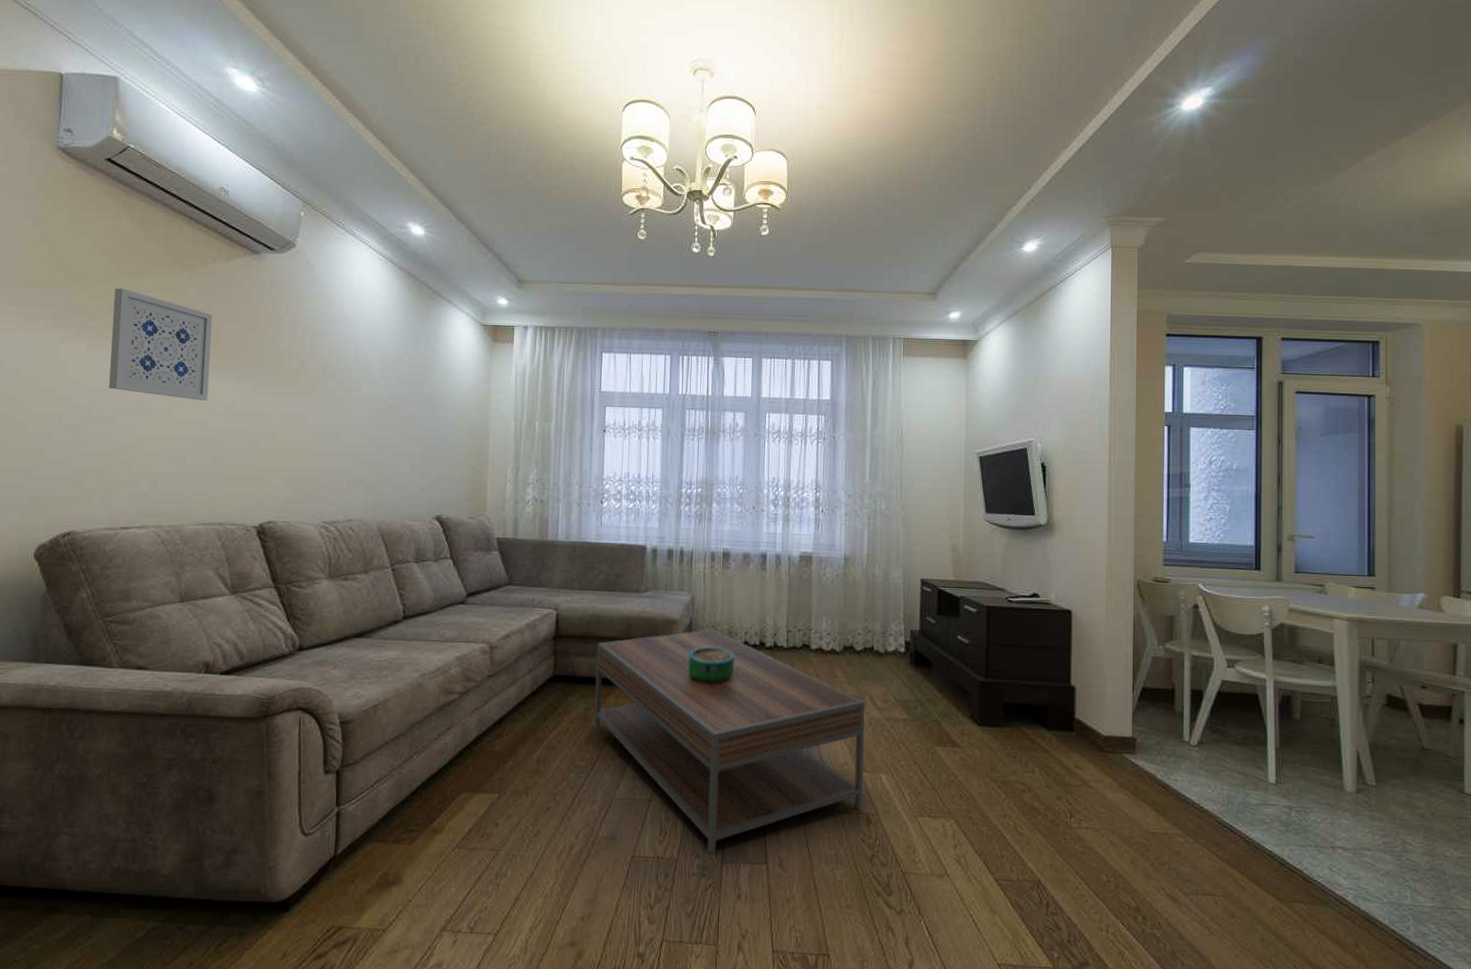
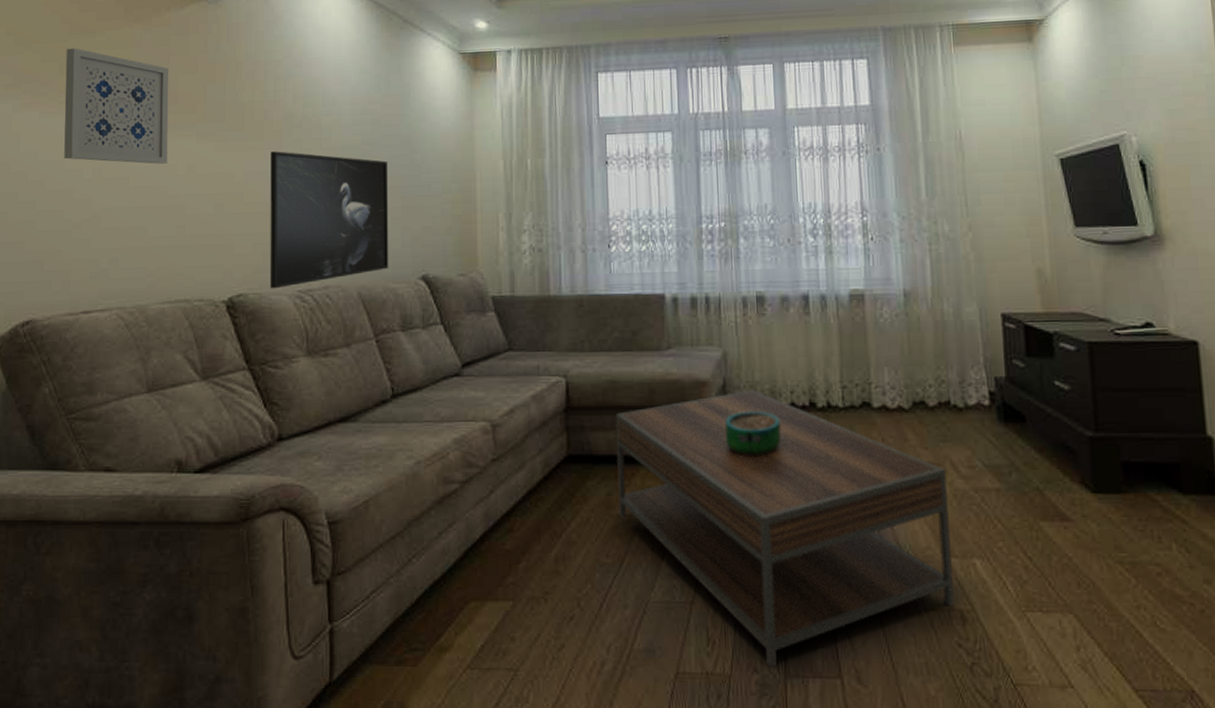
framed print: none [297,397,412,519] -> present [269,151,389,289]

